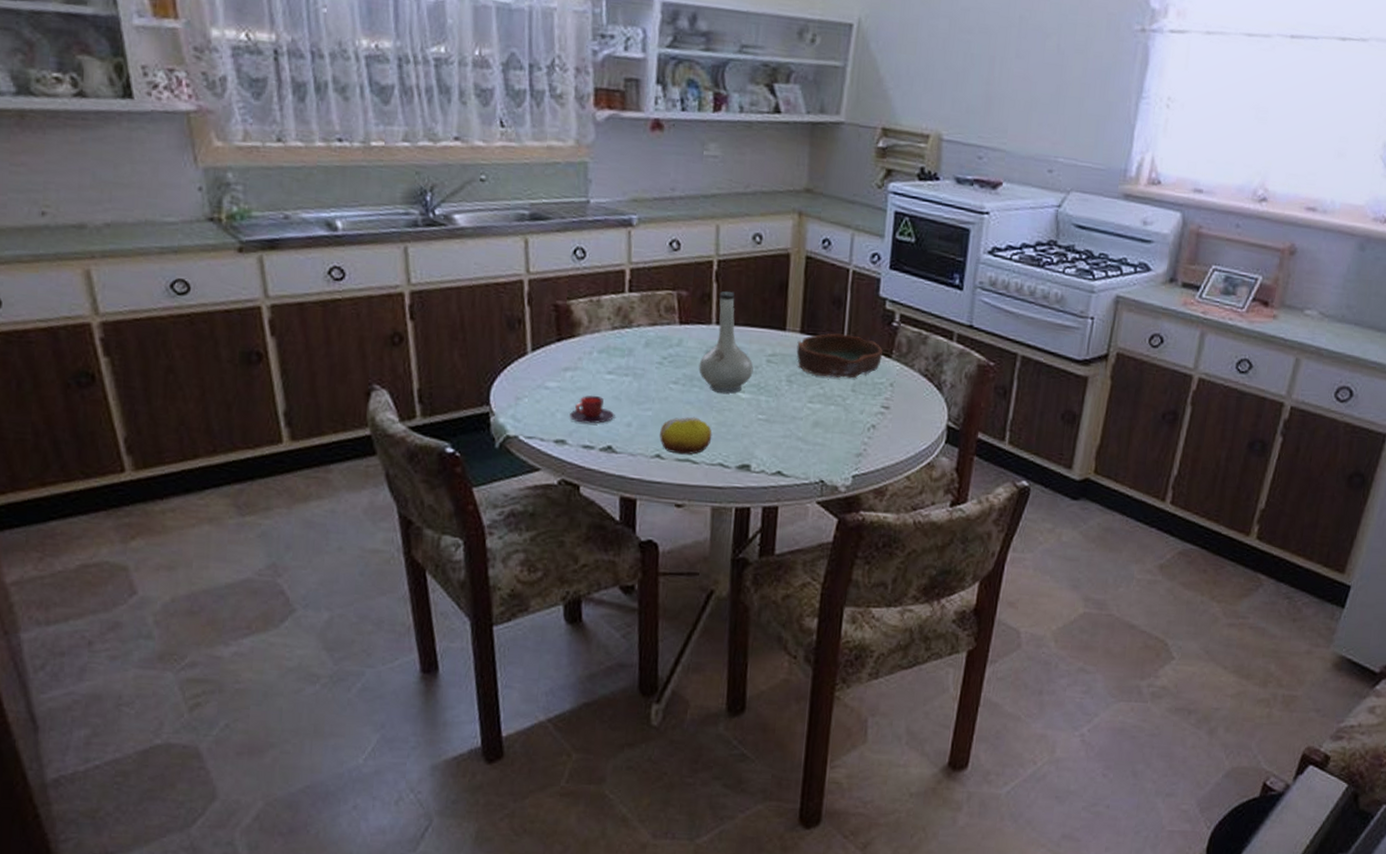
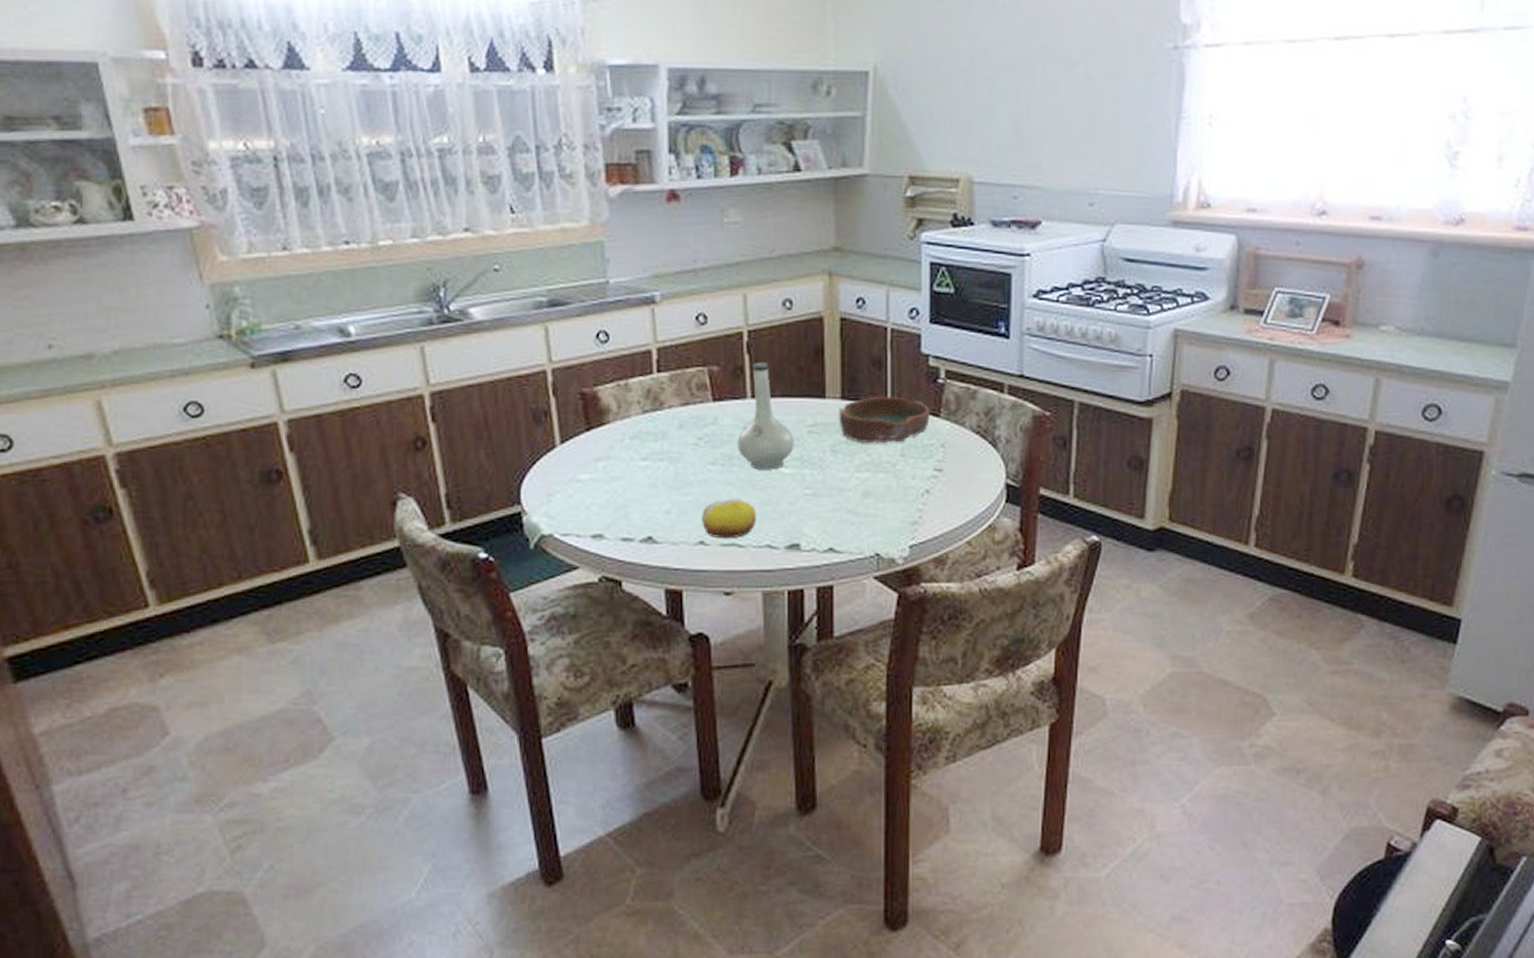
teacup: present [570,395,615,424] -> none [605,484,653,515]

